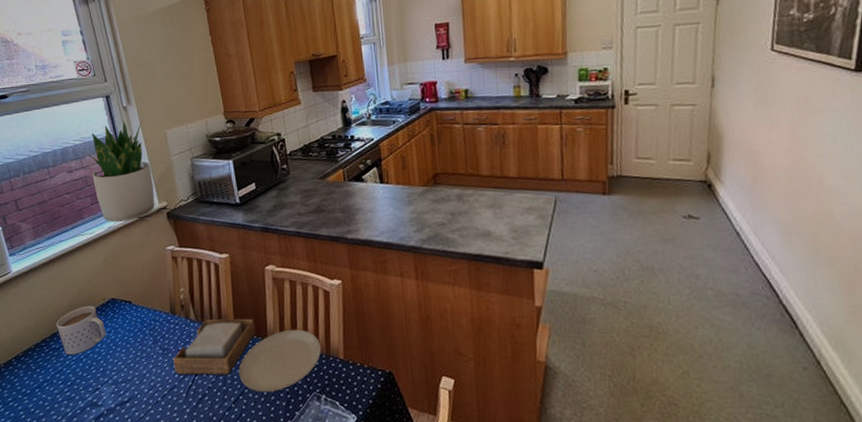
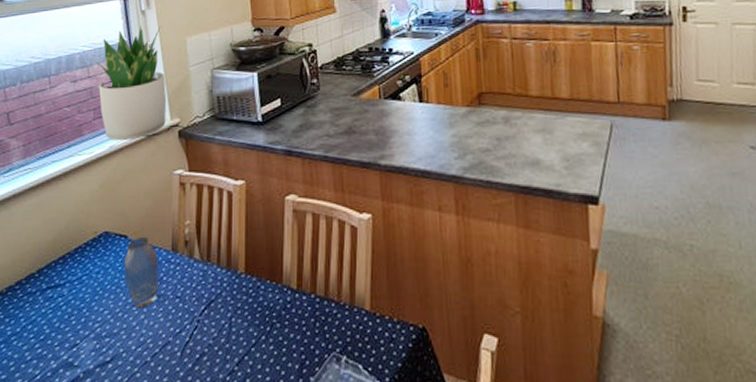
mug: present [56,305,106,355] -> none [35,239,94,301]
vase: none [131,302,163,360] -> present [124,236,160,308]
napkin holder: present [173,318,256,375] -> none [169,258,269,329]
plate: present [239,329,321,393] -> none [246,273,344,352]

